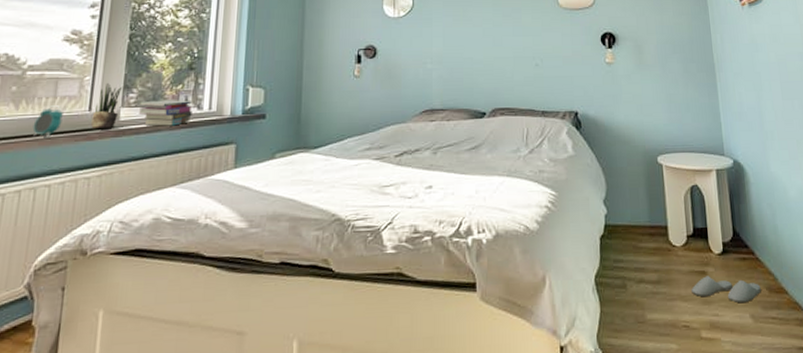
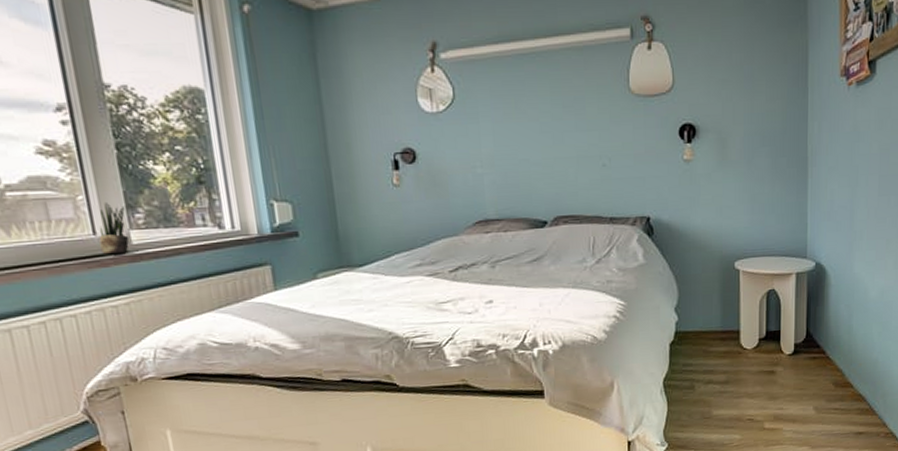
alarm clock: present [32,105,63,138] -> none [34,230,67,266]
books: present [139,100,192,126] -> none [150,219,214,249]
slippers: present [691,276,761,304] -> none [759,375,828,398]

